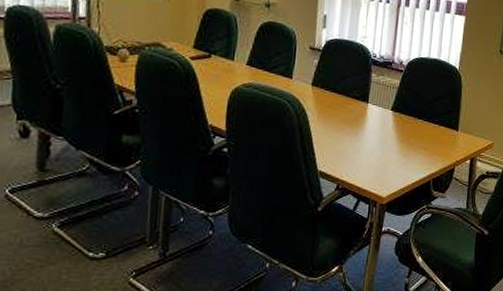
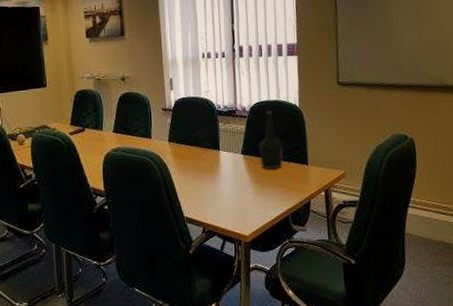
bottle: none [410,69,436,131] -> present [258,111,284,169]

